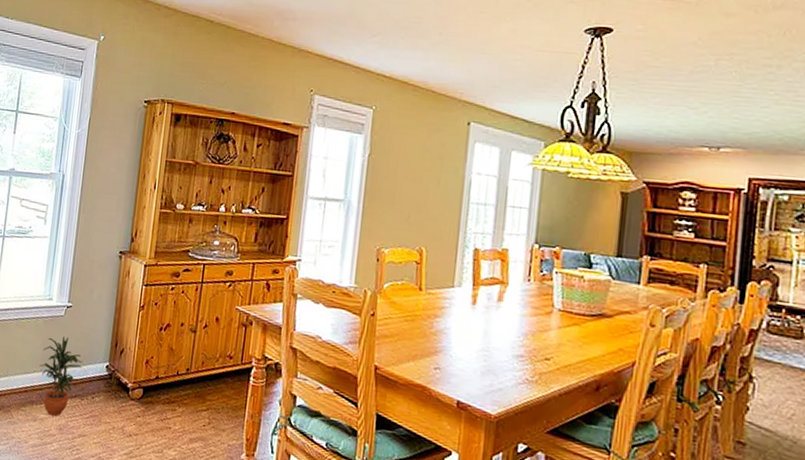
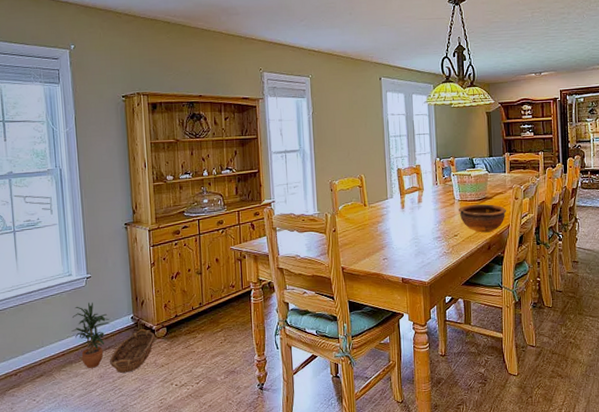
basket: none [72,383,129,433] -> present [109,329,156,373]
bowl: none [557,319,633,366] -> present [459,204,506,233]

